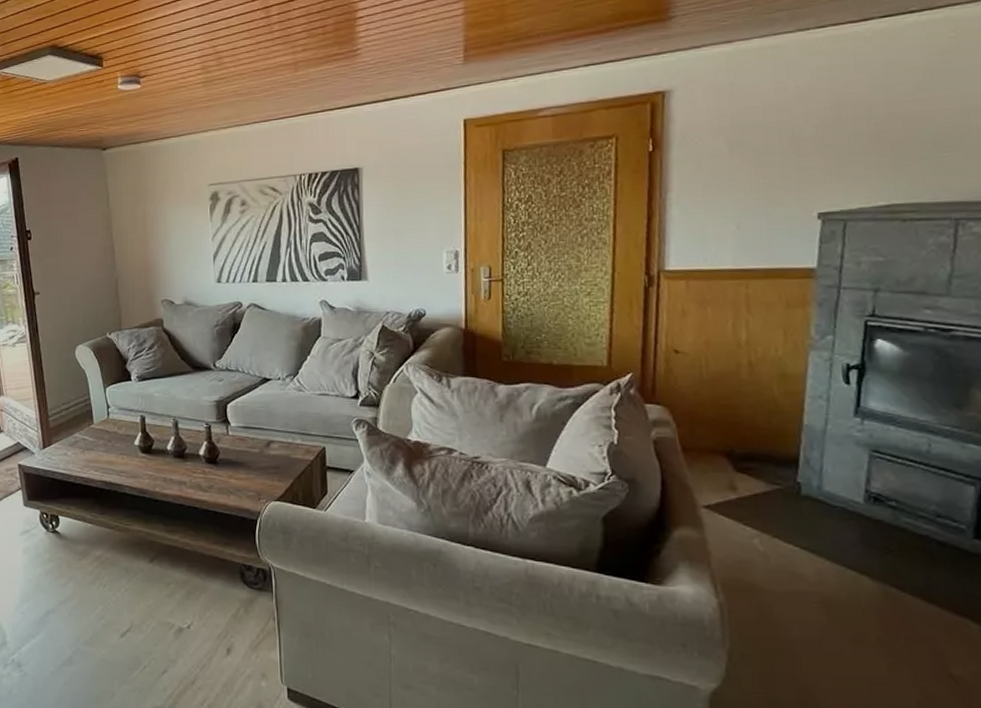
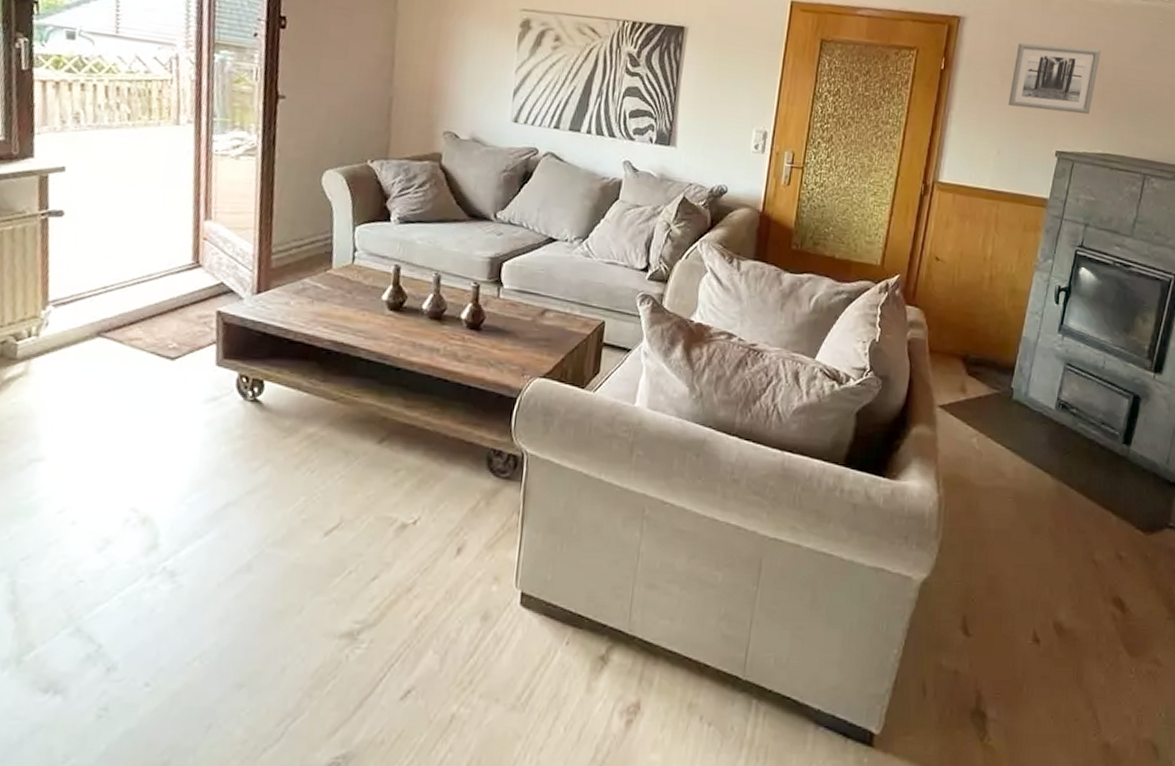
wall art: none [742,87,866,174] -> present [1008,43,1101,114]

